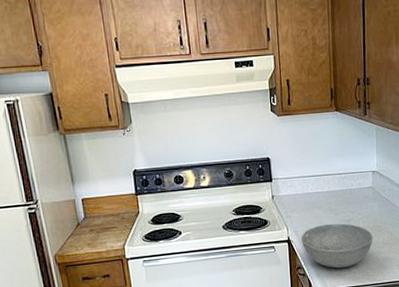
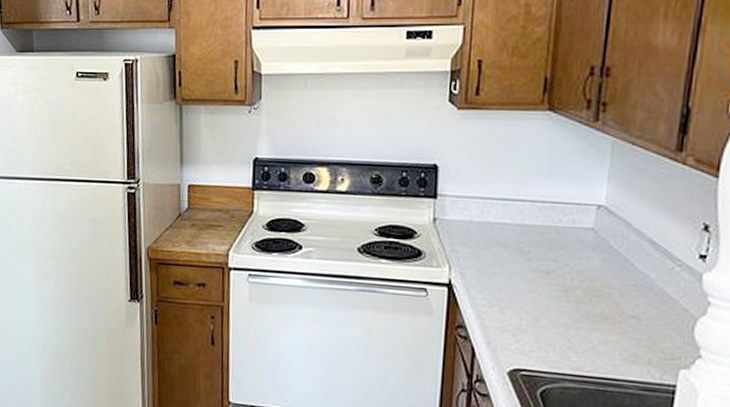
bowl: present [301,223,373,268] -> none [468,270,585,341]

